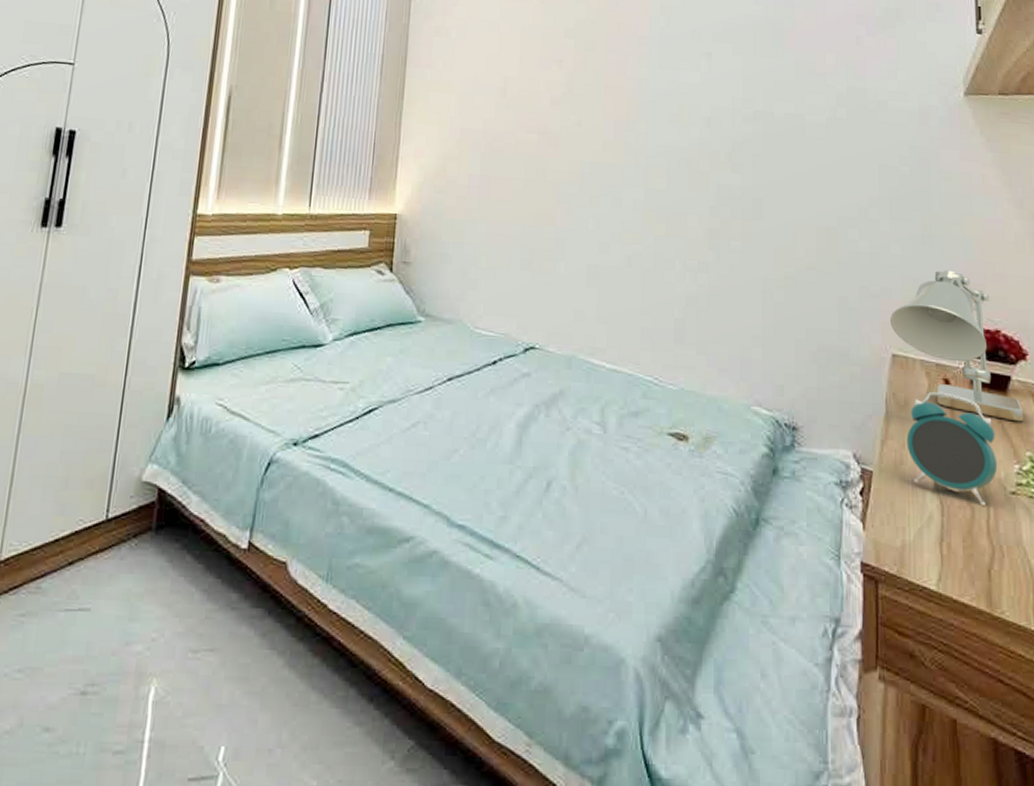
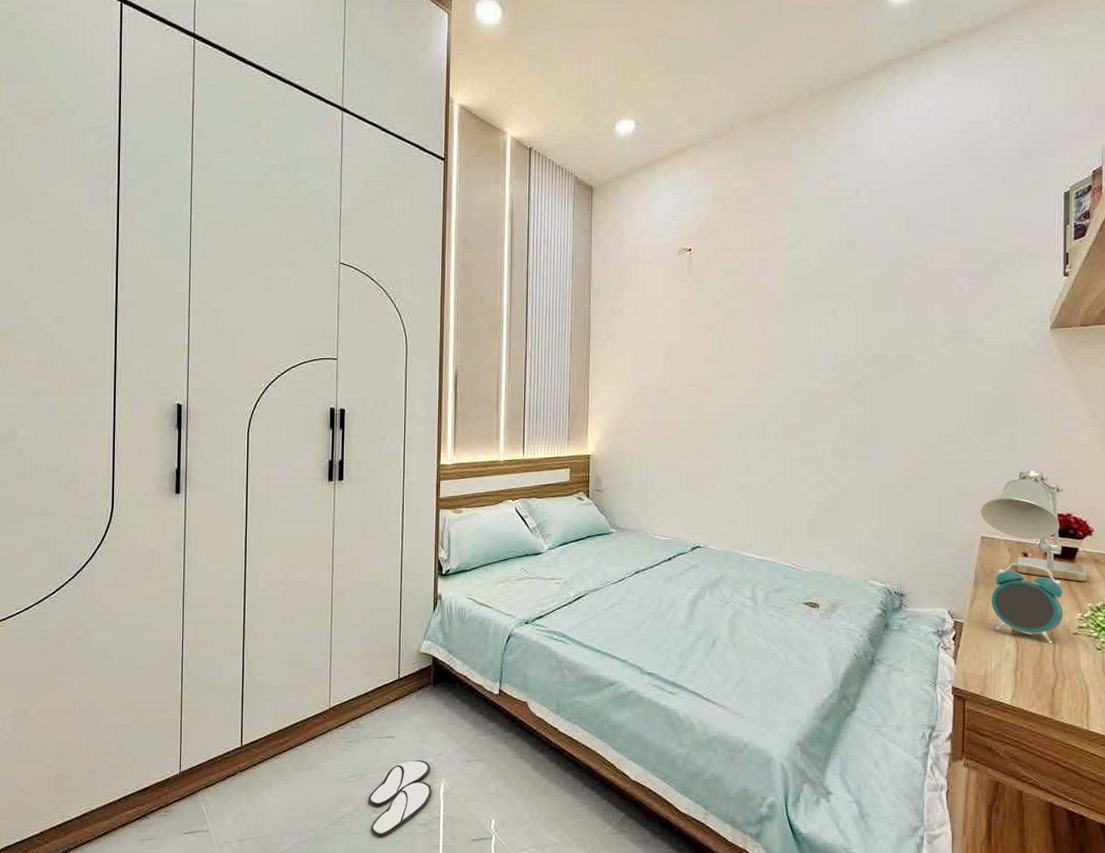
slippers: none [36,648,138,774] -> present [368,760,432,839]

